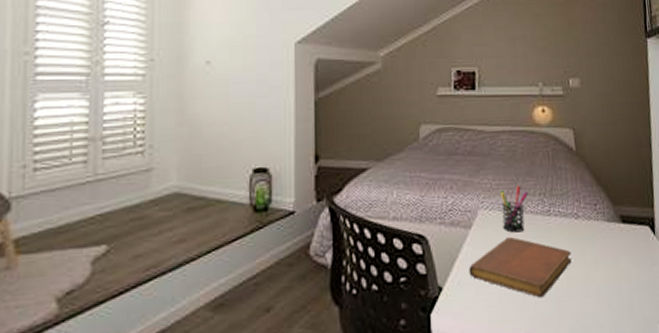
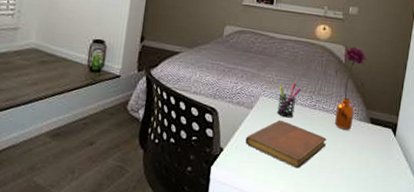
flower: none [567,128,606,237] -> present [335,46,367,130]

